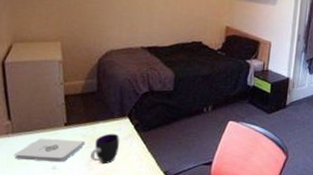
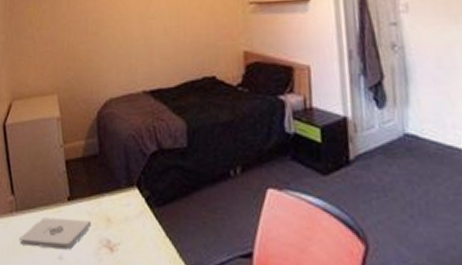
cup: present [90,133,119,165] -> none [99,210,130,254]

